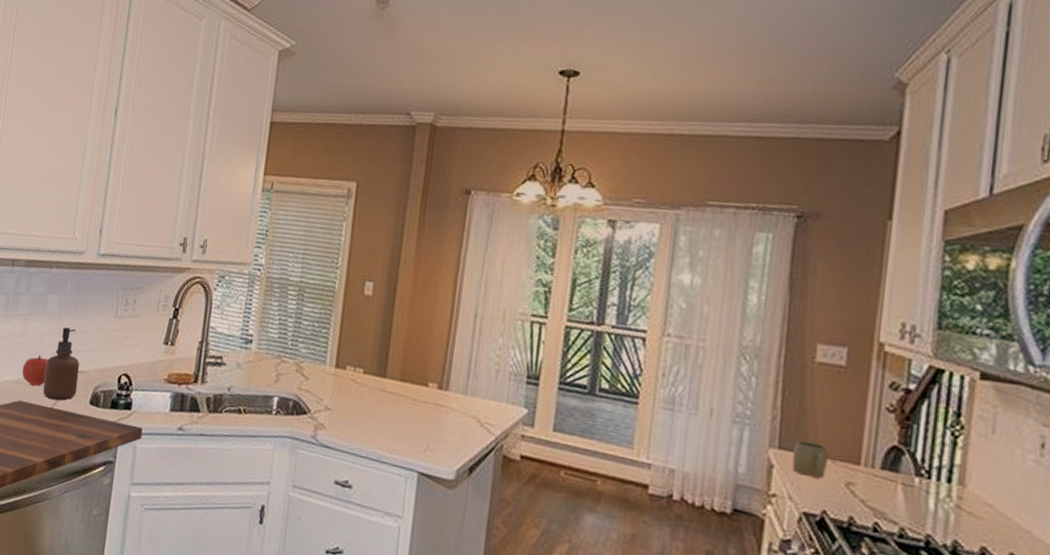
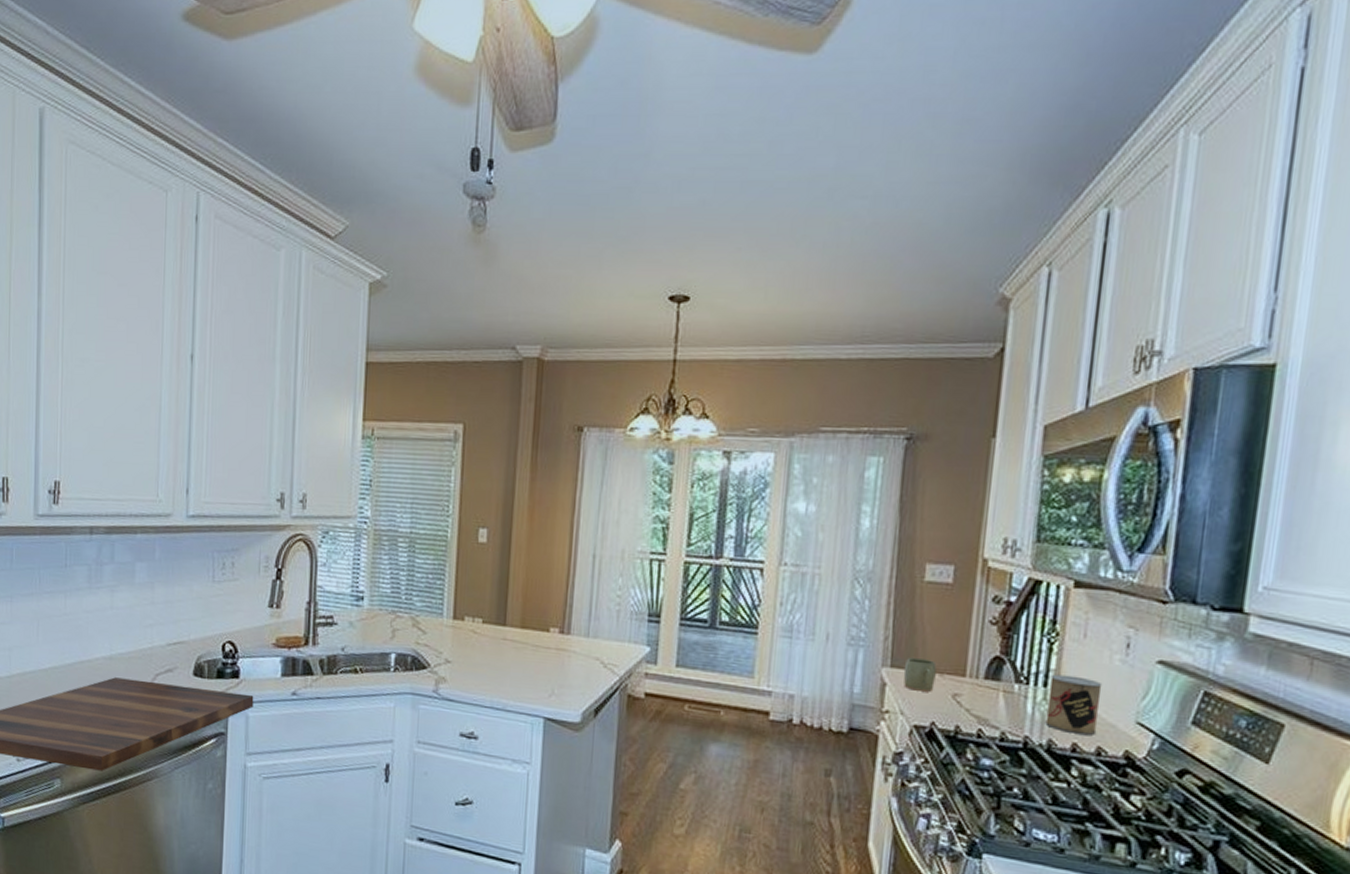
fruit: present [22,354,49,387] -> none [114,627,143,662]
soap dispenser: present [43,327,80,400] -> none [140,596,179,675]
tin can: none [950,470,1014,540] -> present [1045,674,1103,735]

